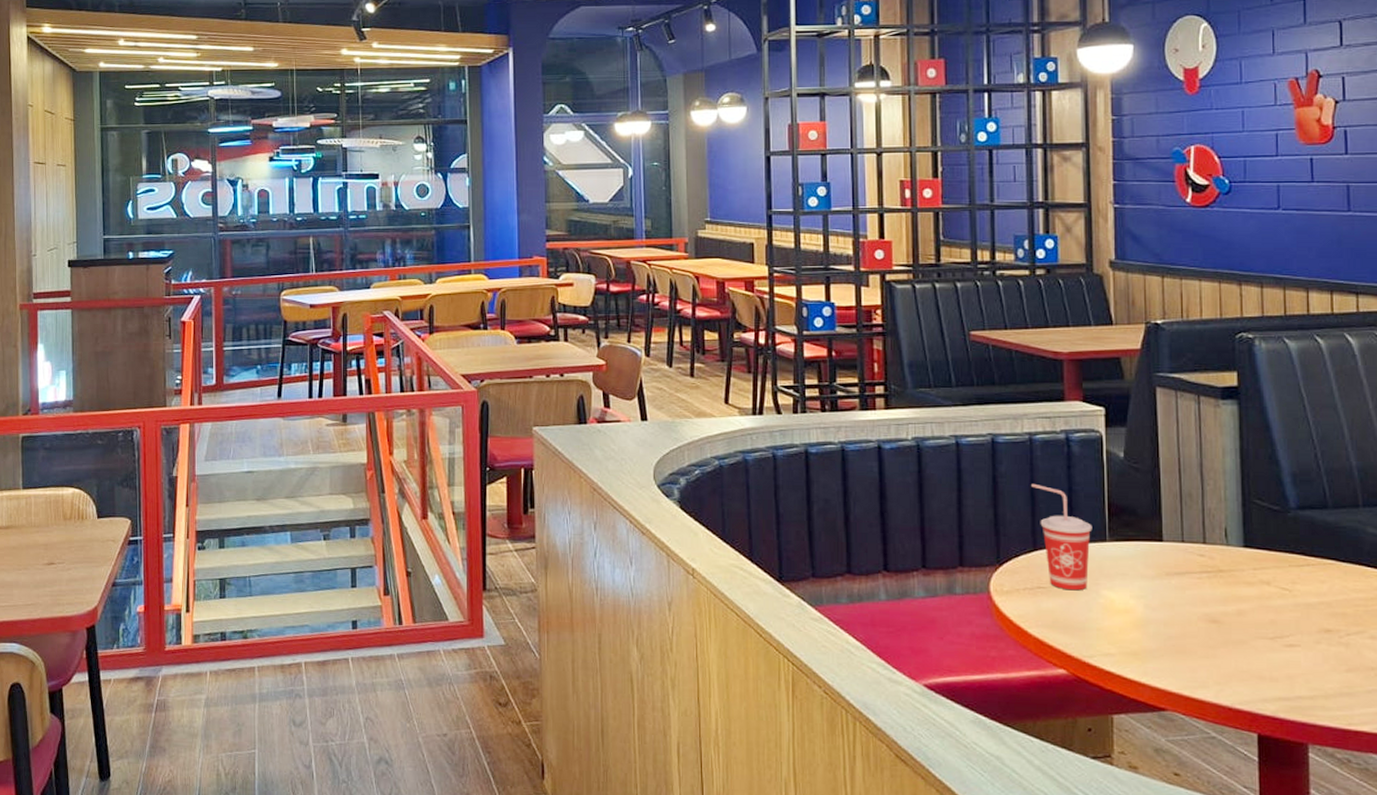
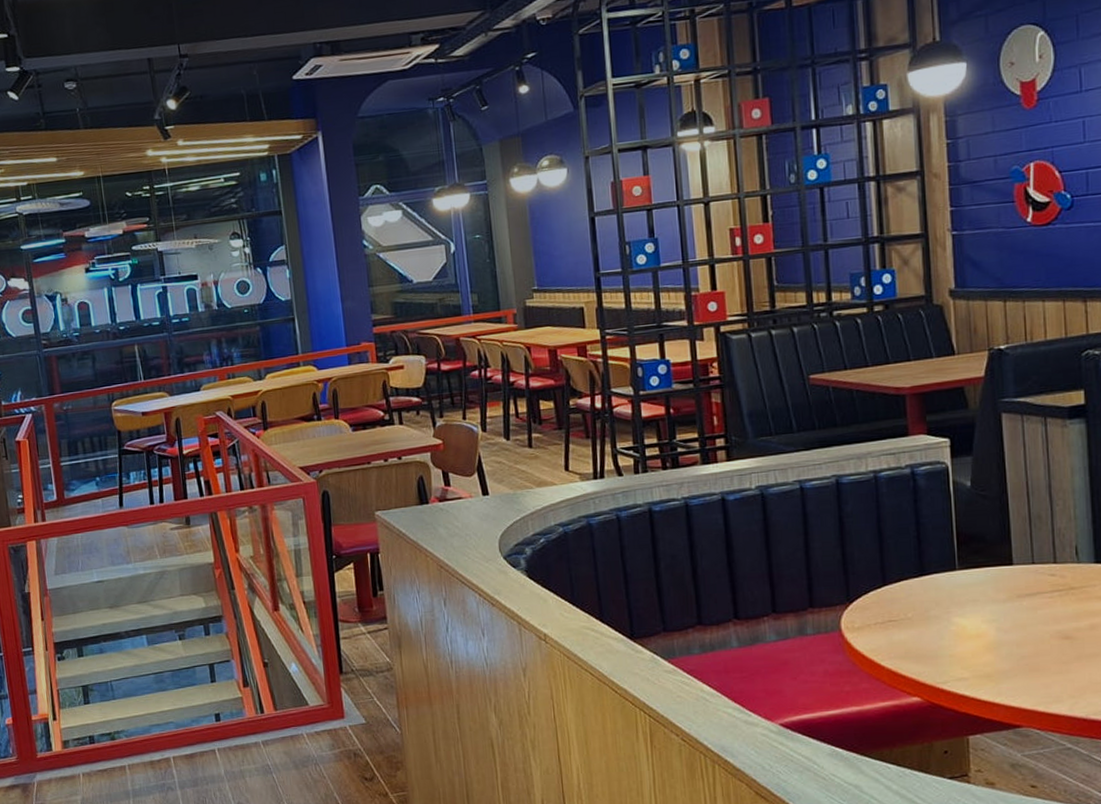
beverage cup: present [1031,483,1092,591] -> none [878,520,942,621]

